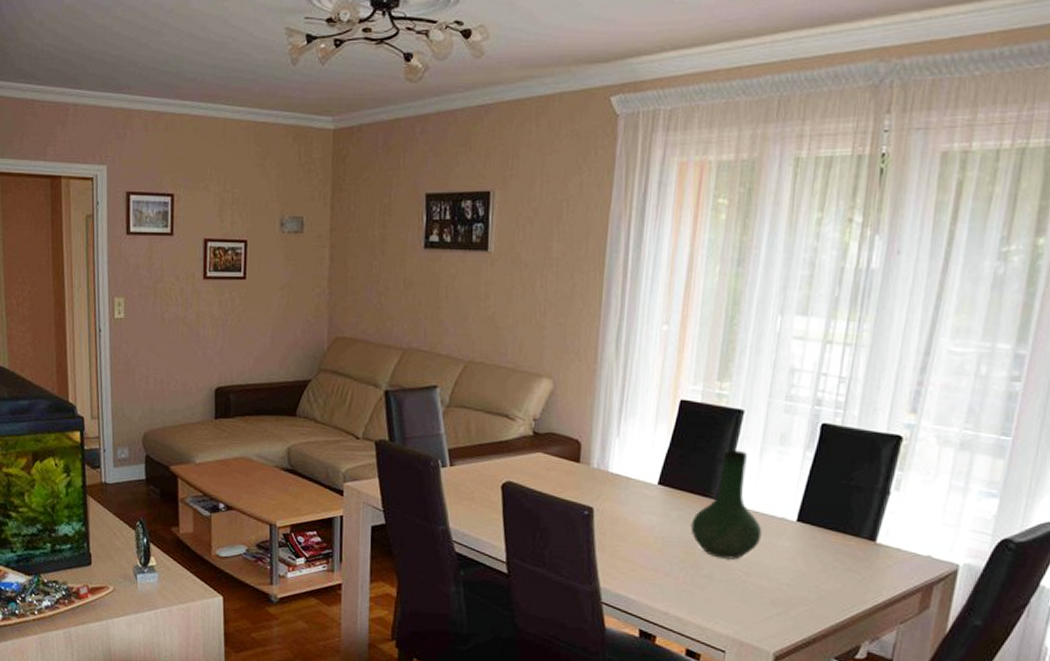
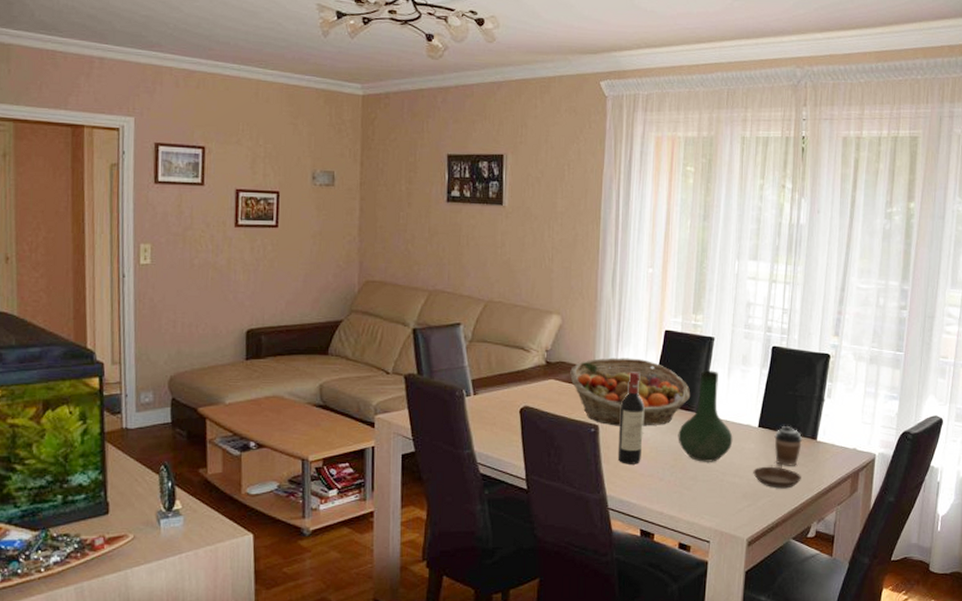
fruit basket: none [561,430,710,512] -> present [570,357,691,426]
wine bottle: none [615,447,651,555] -> present [617,372,645,464]
saucer: none [786,569,852,598] -> present [753,466,801,489]
coffee cup: none [816,522,857,572] -> present [774,426,803,466]

